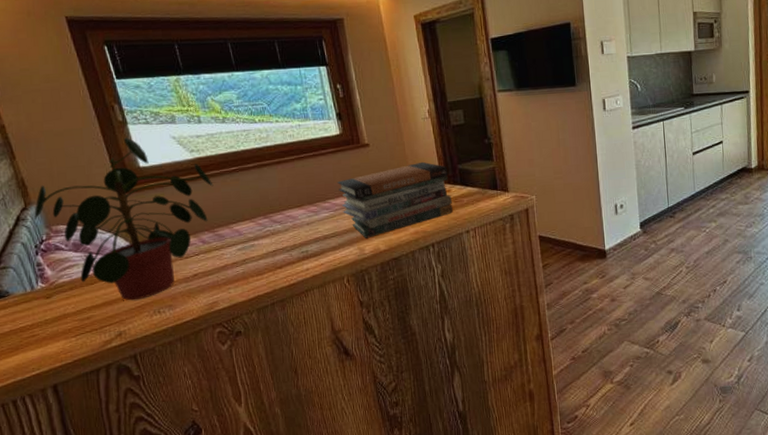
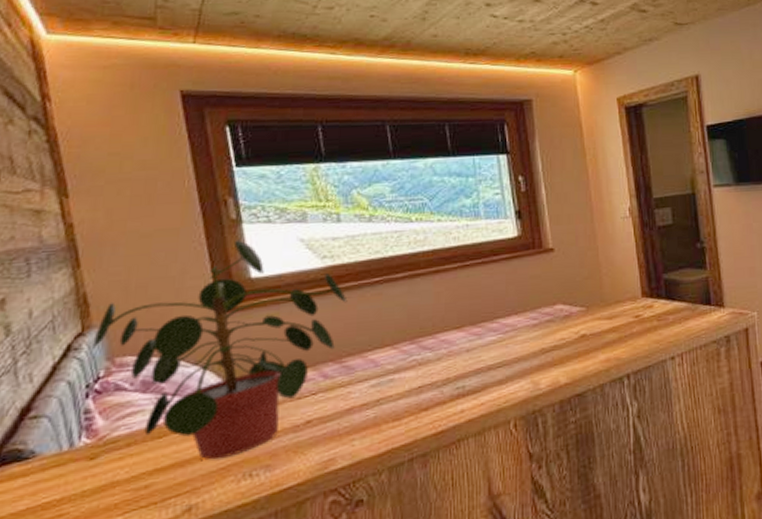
book stack: present [337,161,453,238] -> none [510,270,655,368]

